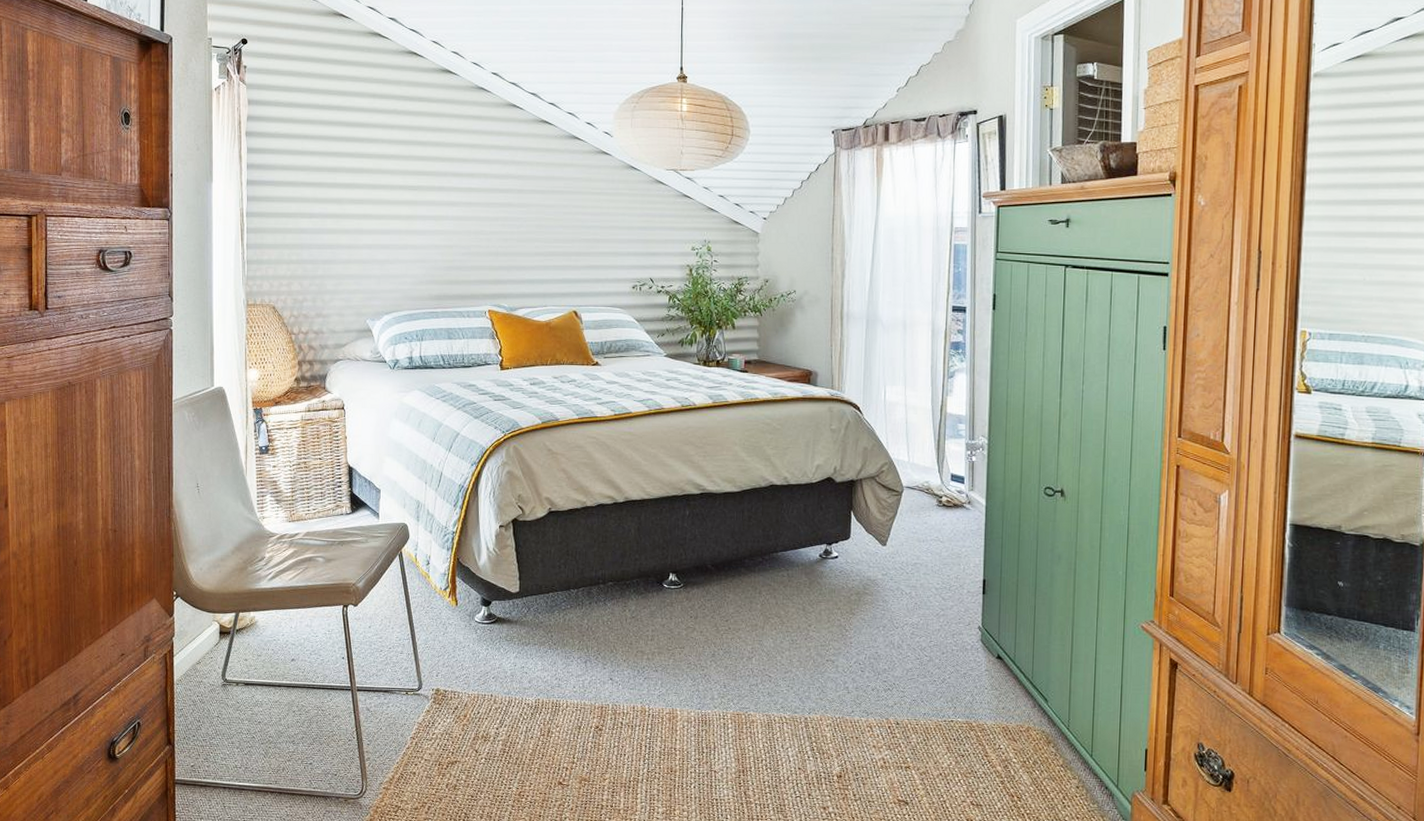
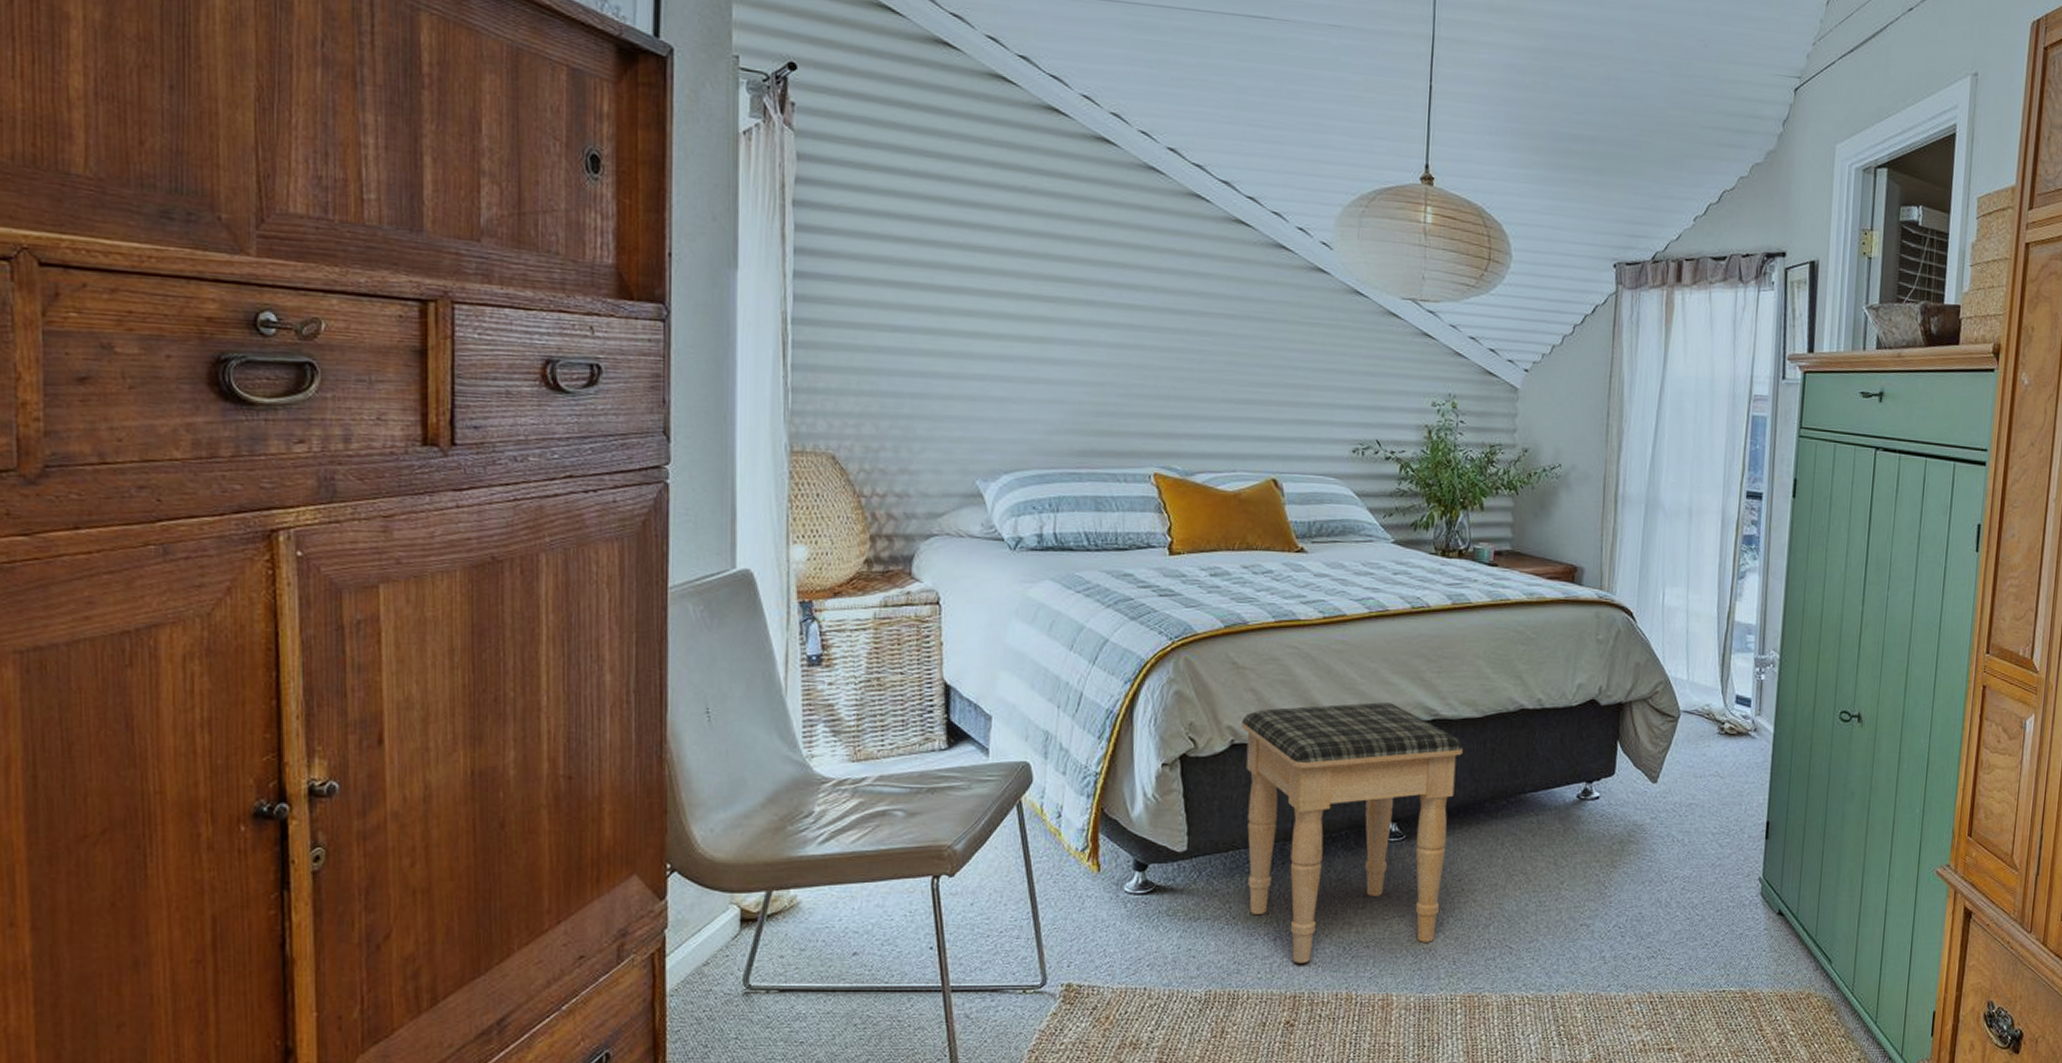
footstool: none [556,480,725,682] -> present [1241,702,1463,963]

